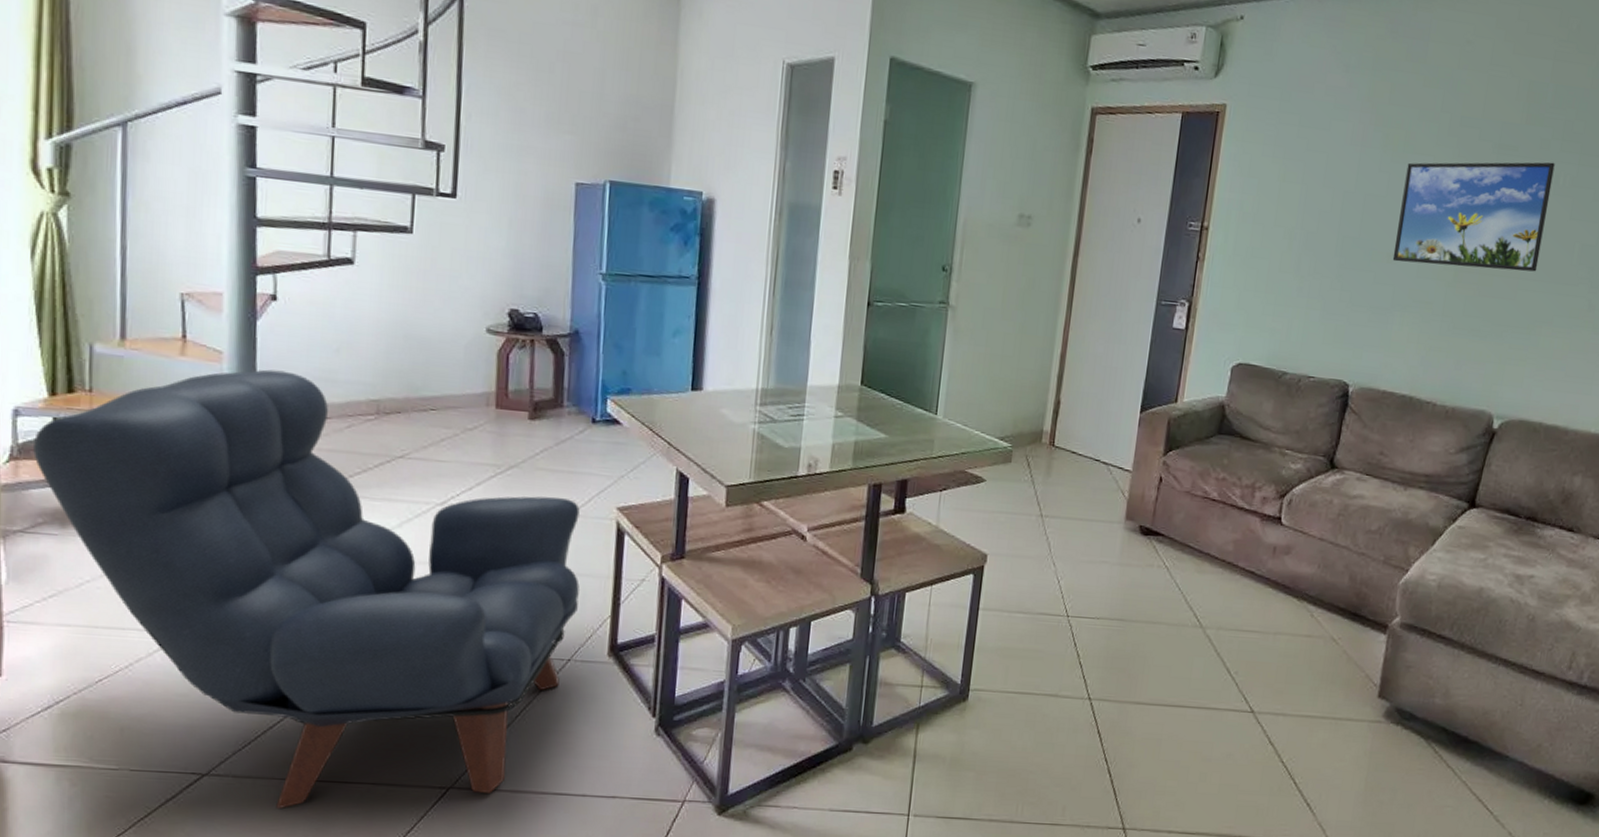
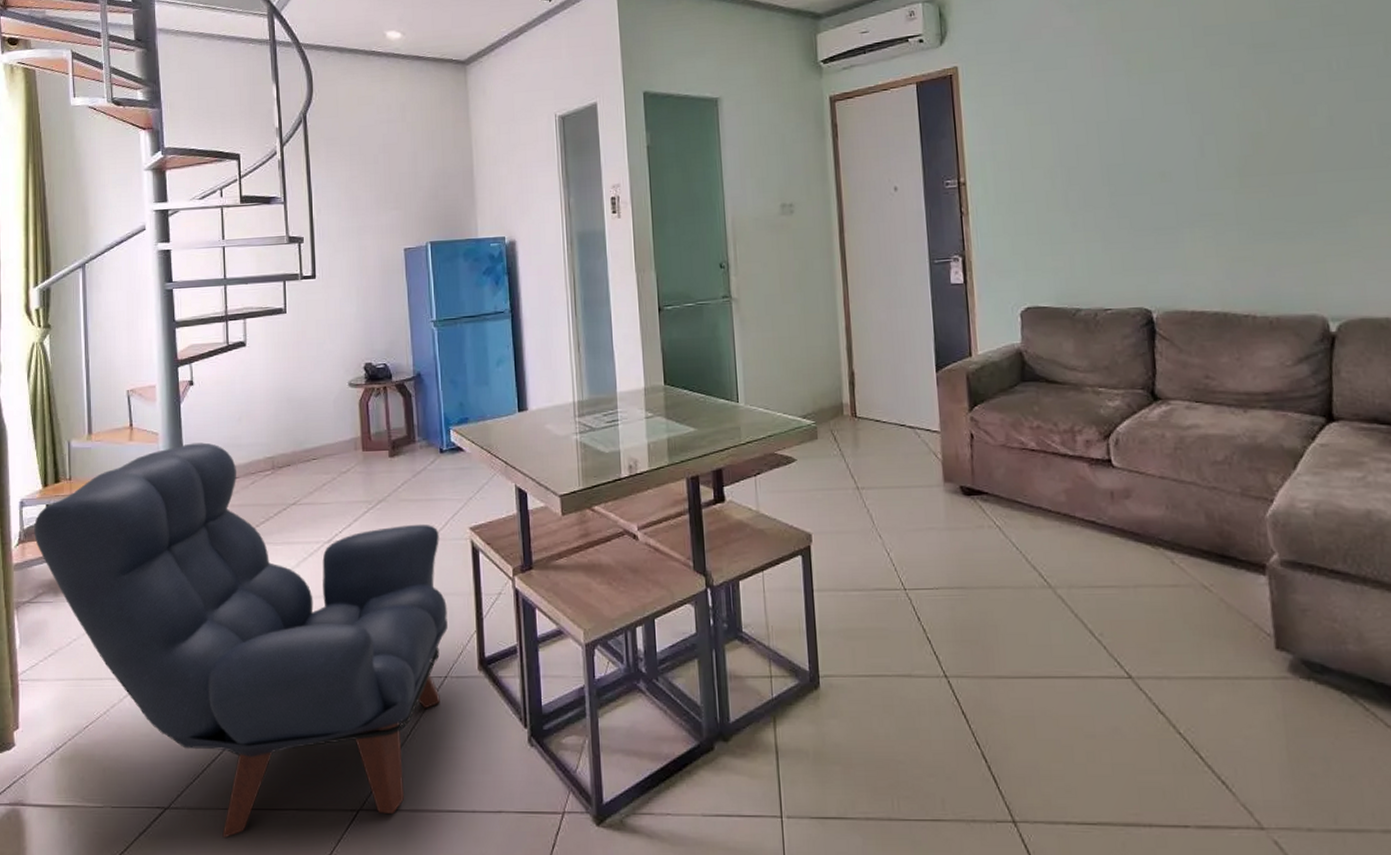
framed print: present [1392,162,1555,272] -> none [1157,49,1334,180]

